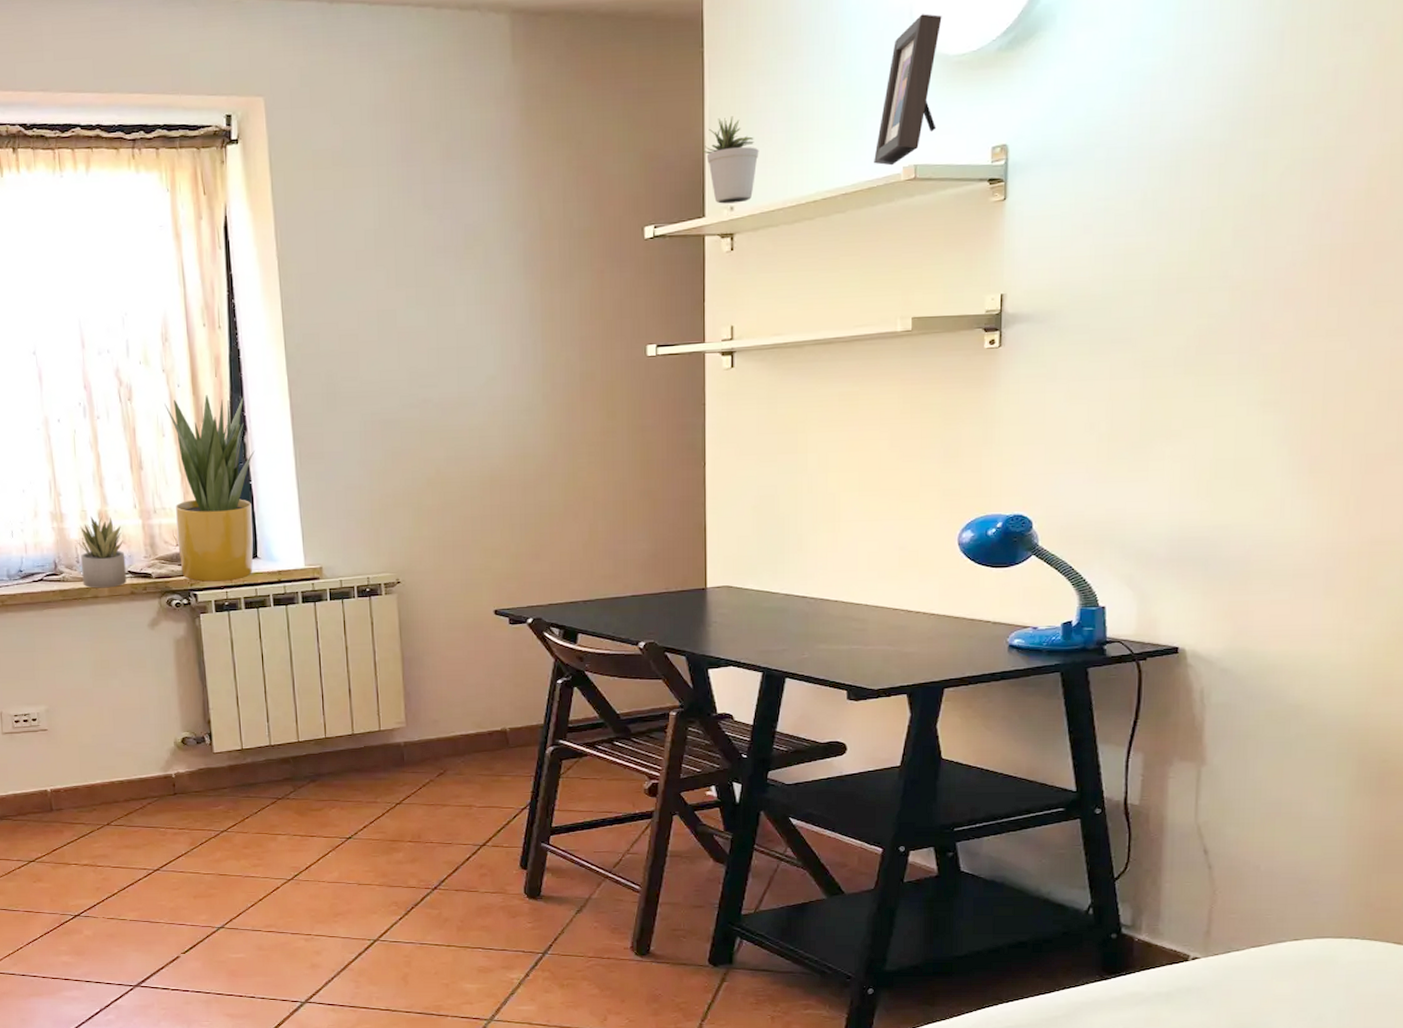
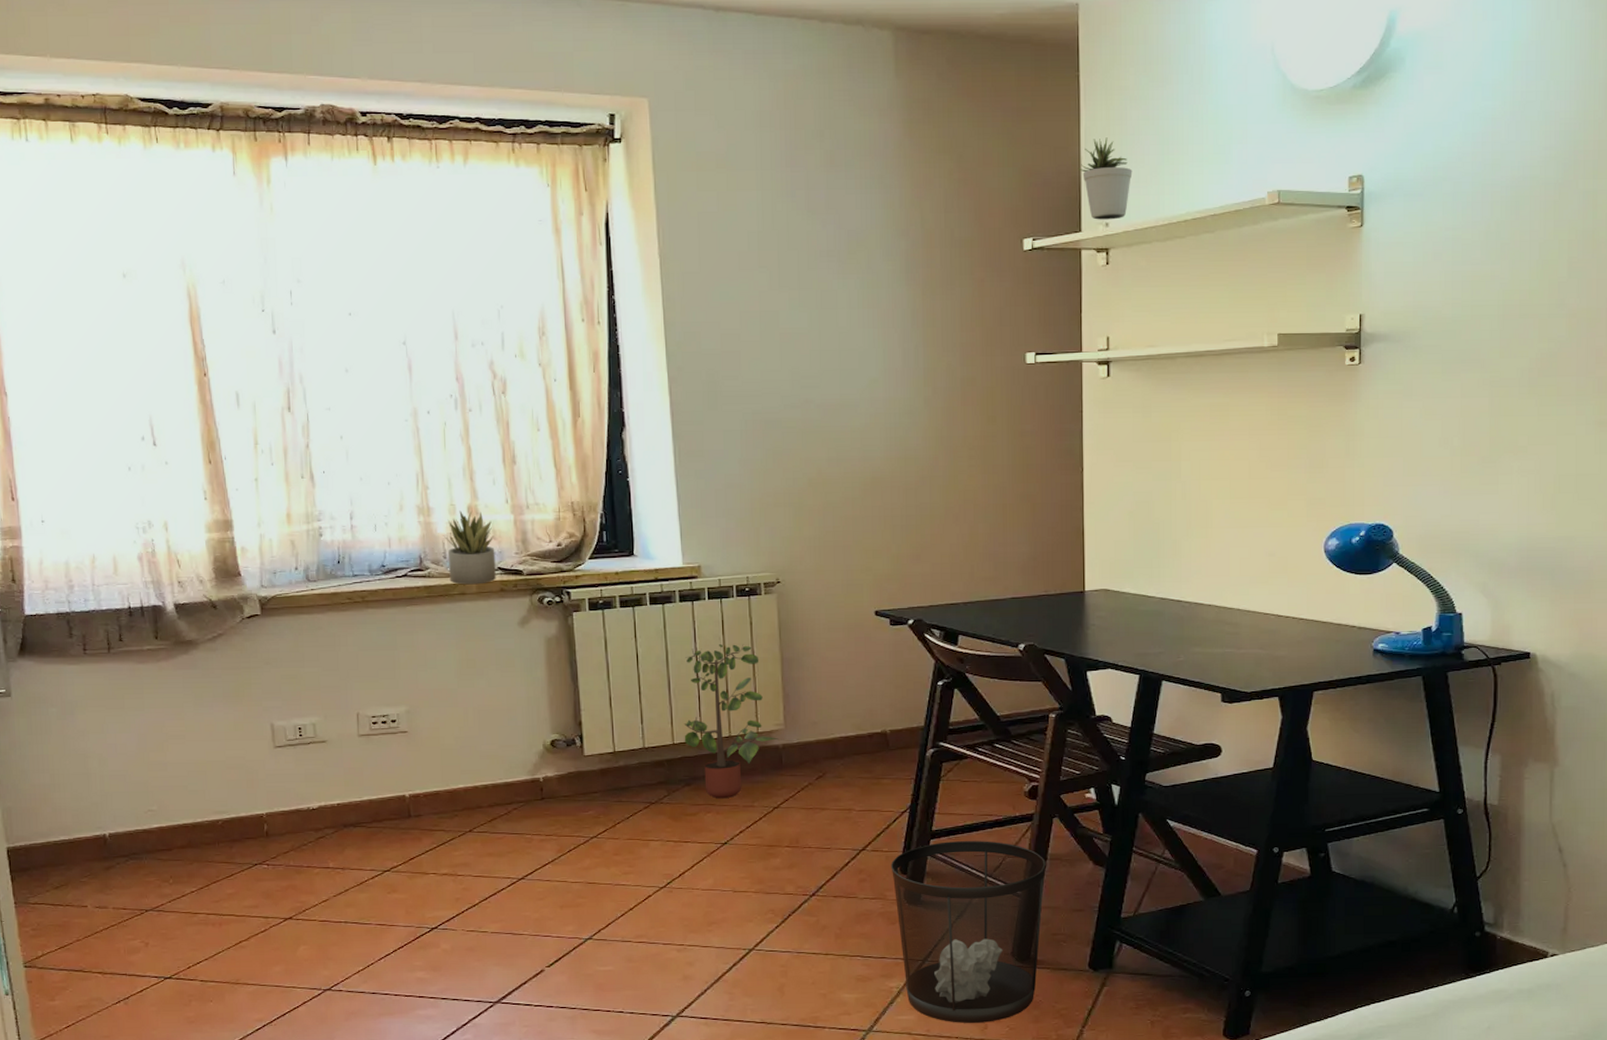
planter: present [164,395,255,583] -> none [540,390,633,580]
potted plant: none [308,644,400,795] -> present [684,644,778,799]
waste bin: none [511,837,666,1014] -> present [890,841,1046,1023]
picture frame: present [874,14,942,166] -> none [1240,51,1301,190]

